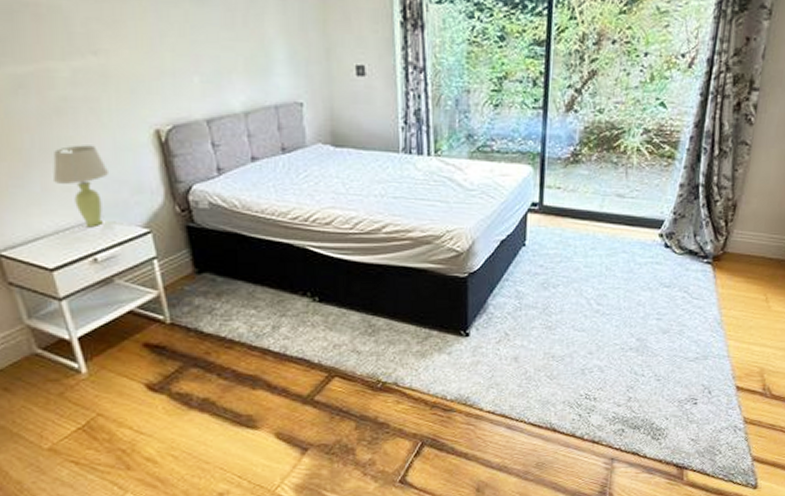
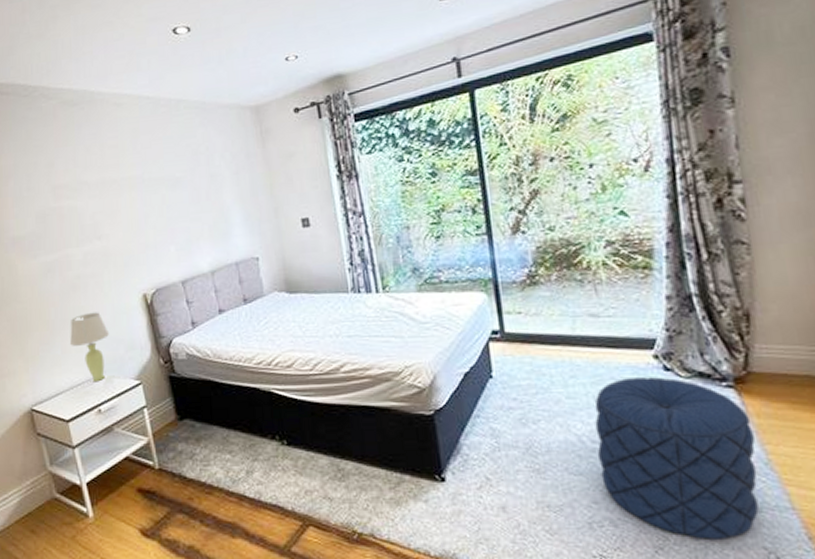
pouf: none [599,252,716,380] -> present [594,377,759,540]

